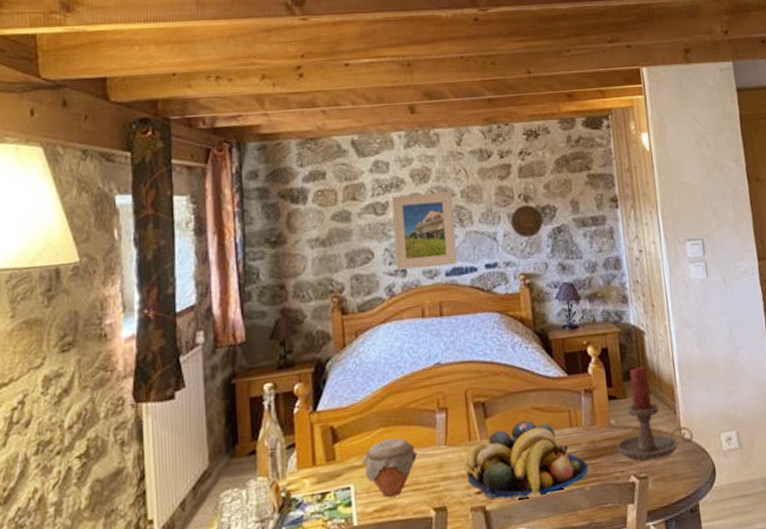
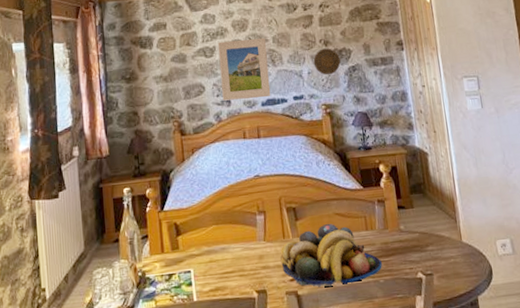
jar: present [362,437,418,497] -> none [199,233,243,280]
candle holder: present [616,366,694,460] -> none [405,182,472,260]

